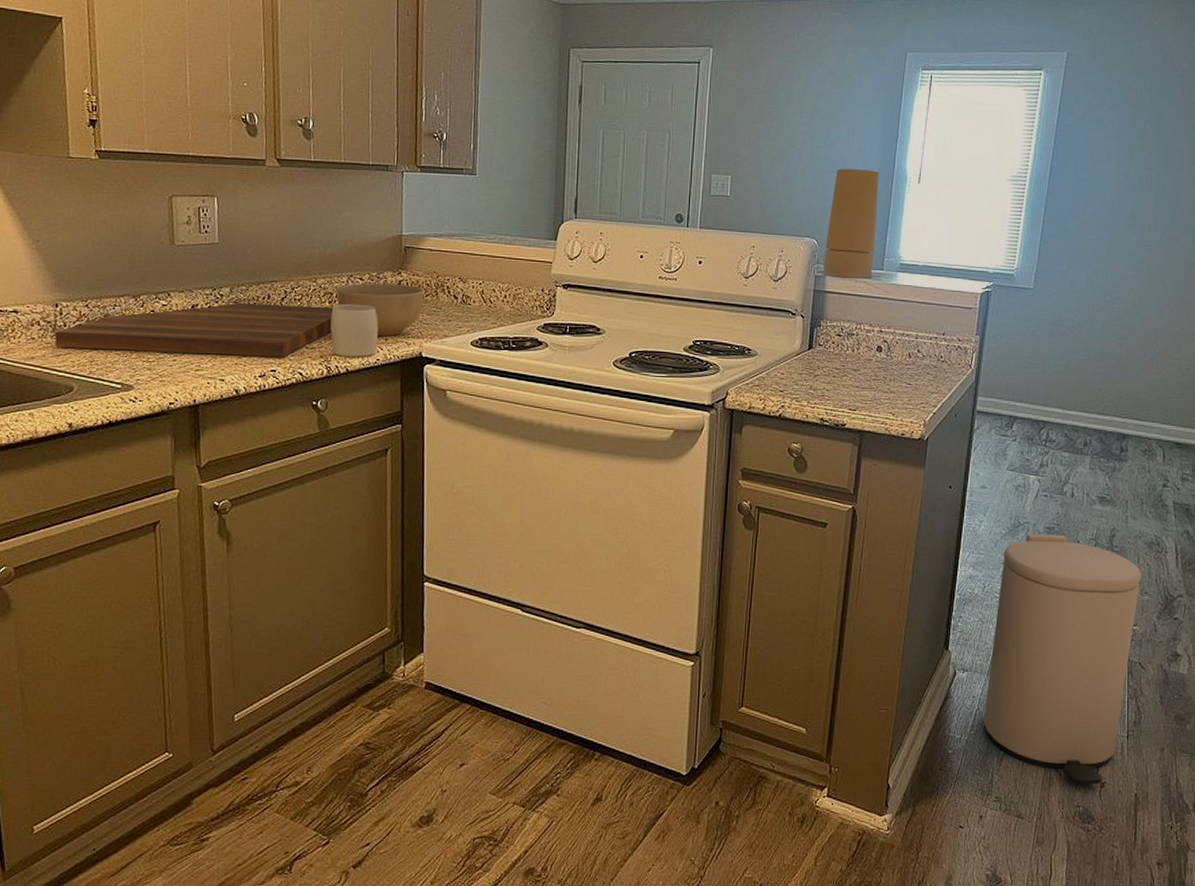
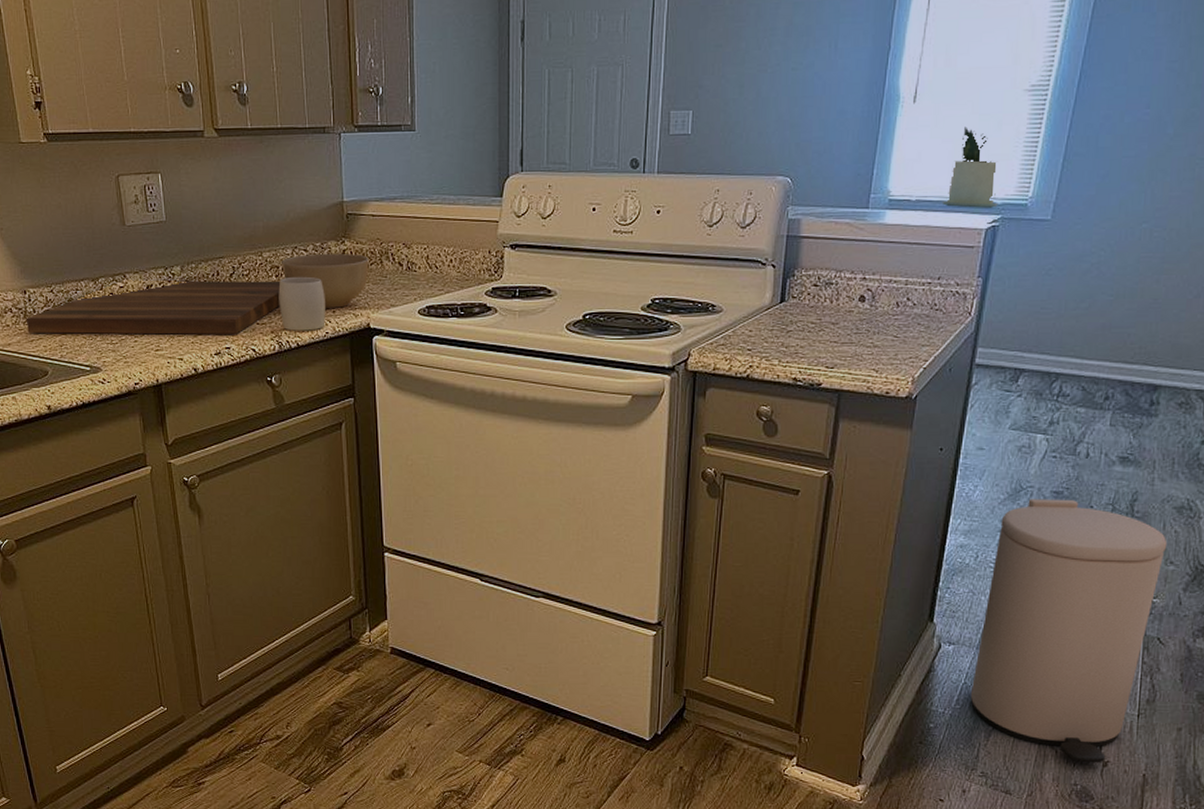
canister: present [822,168,879,280] -> none [797,91,867,221]
planter: none [944,206,990,276] -> present [942,126,998,208]

